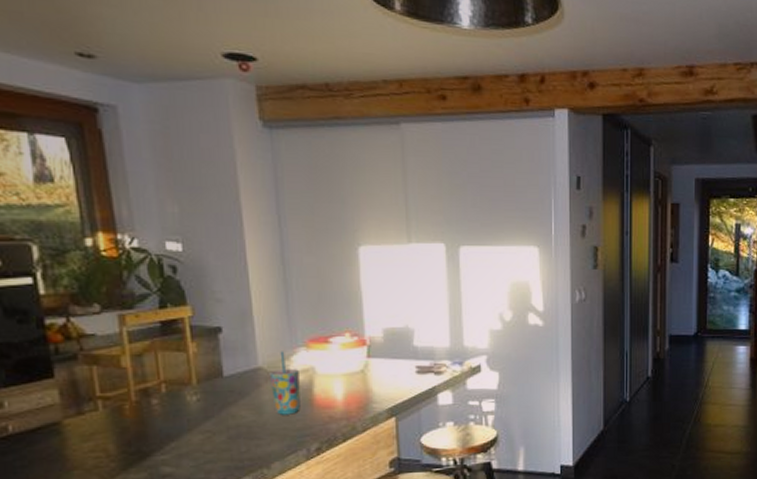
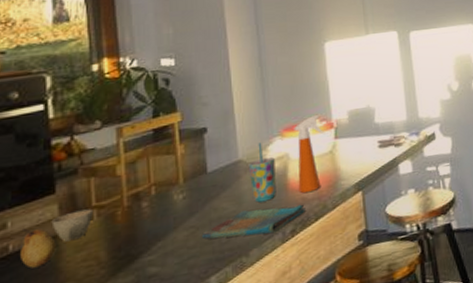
fruit: none [20,410,60,452] -> present [21,228,56,269]
cup: none [52,399,99,430] -> present [51,209,94,242]
dish towel: none [218,421,332,448] -> present [201,204,305,240]
spray bottle: none [321,327,357,412] -> present [294,114,326,194]

